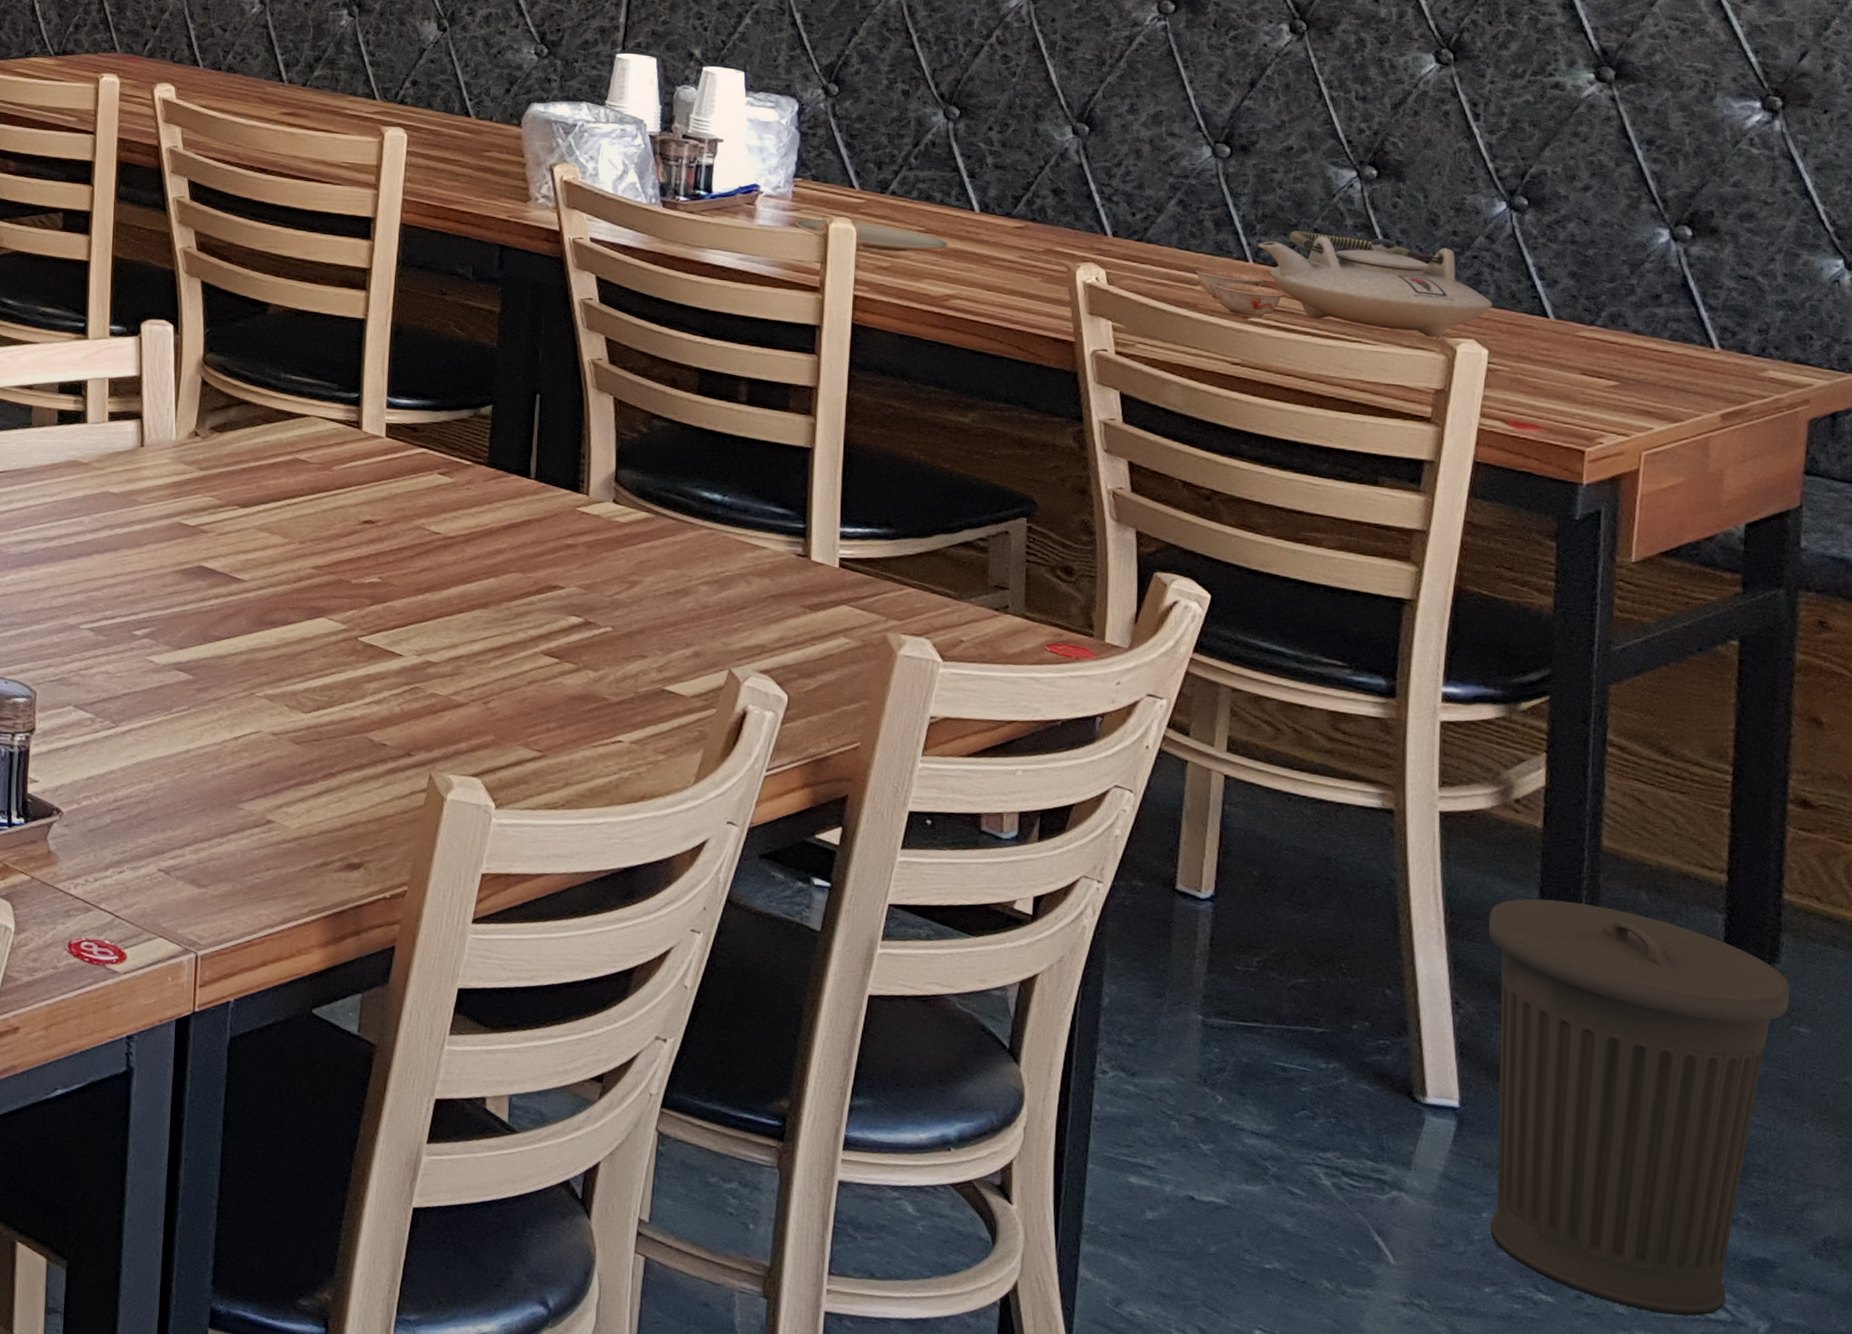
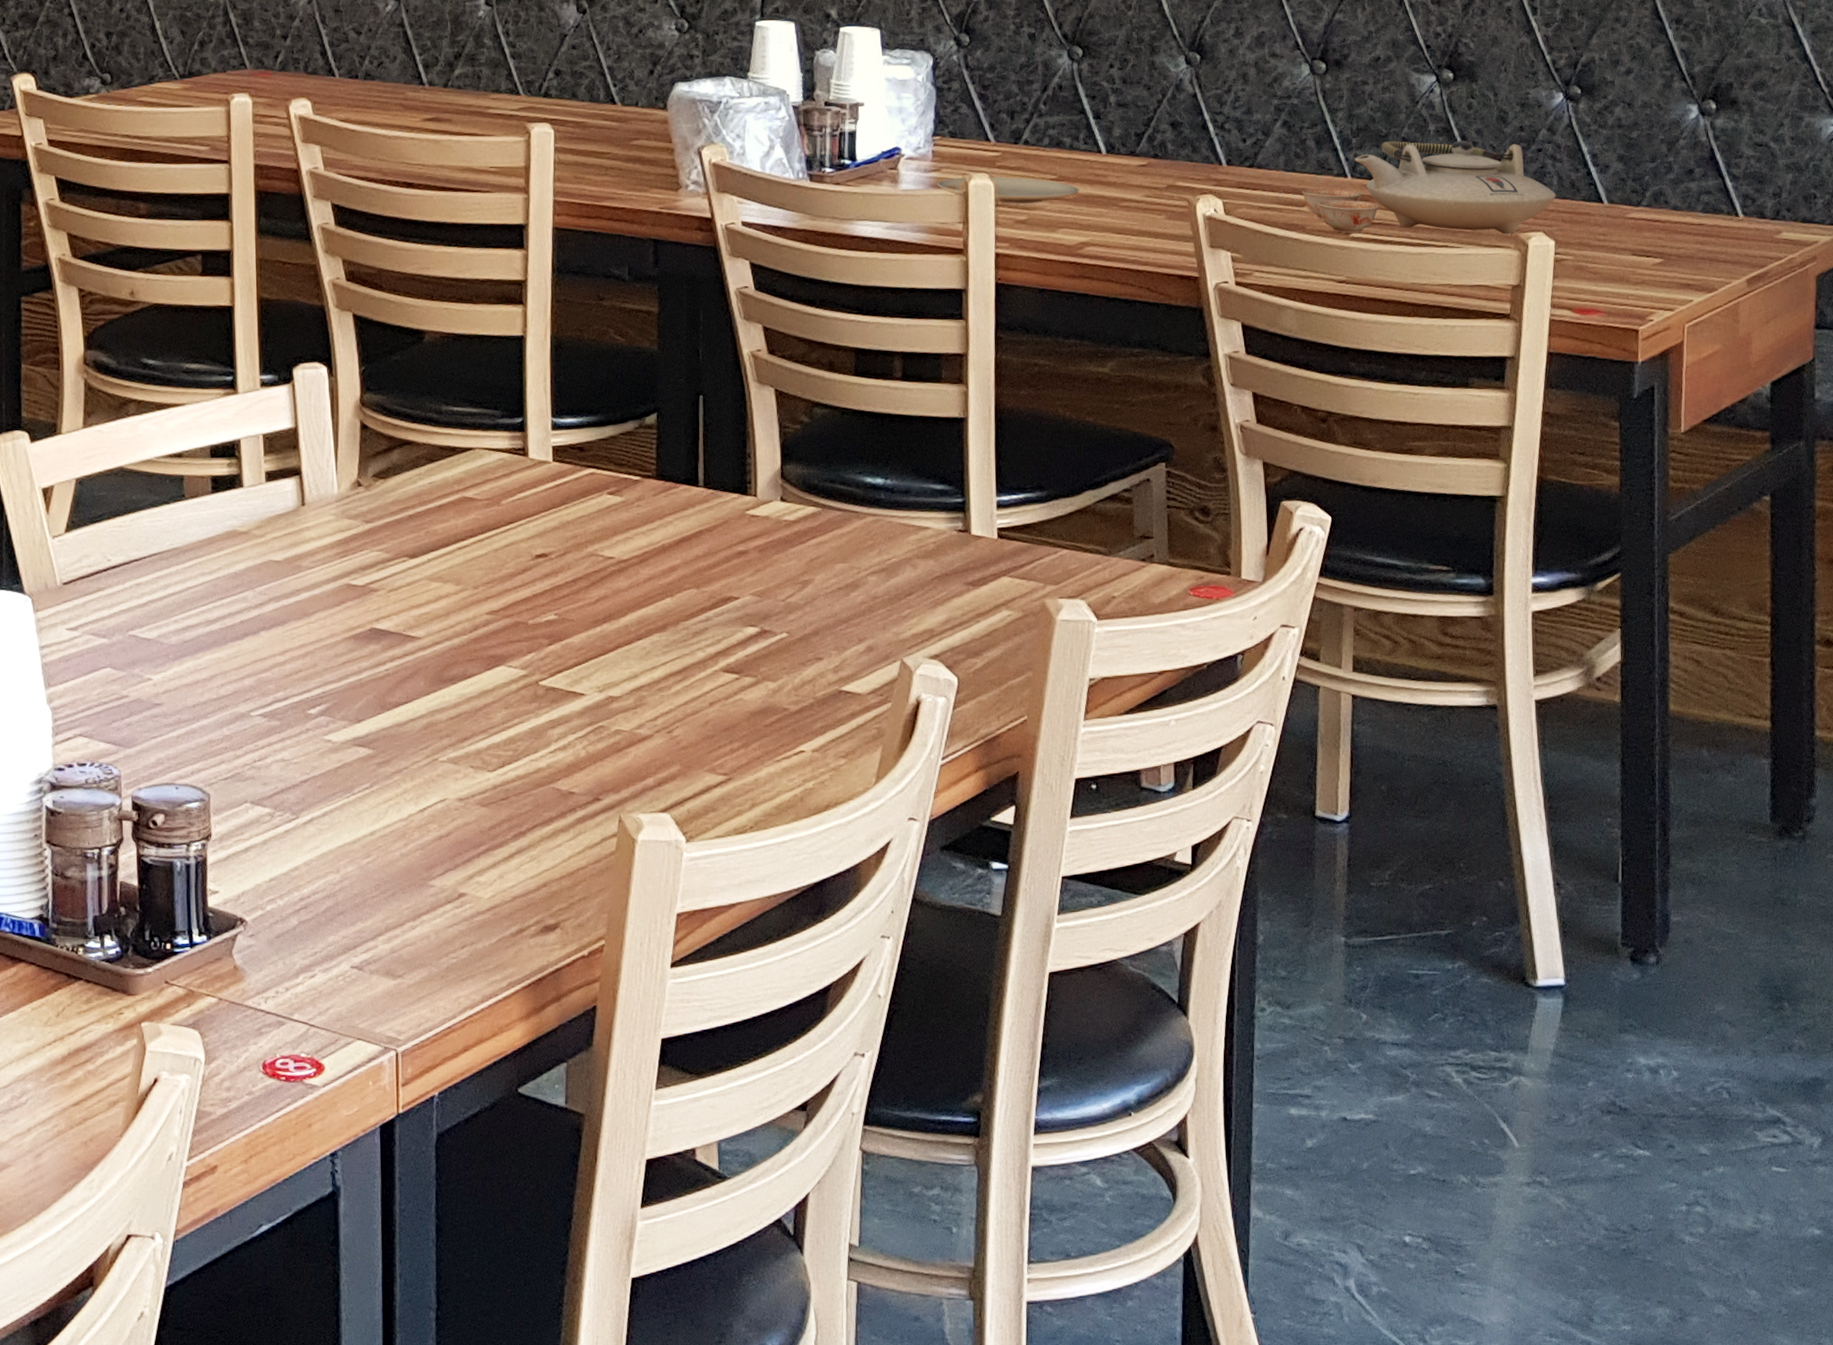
trash bin: present [1488,898,1790,1316] -> none [1580,768,1825,1148]

